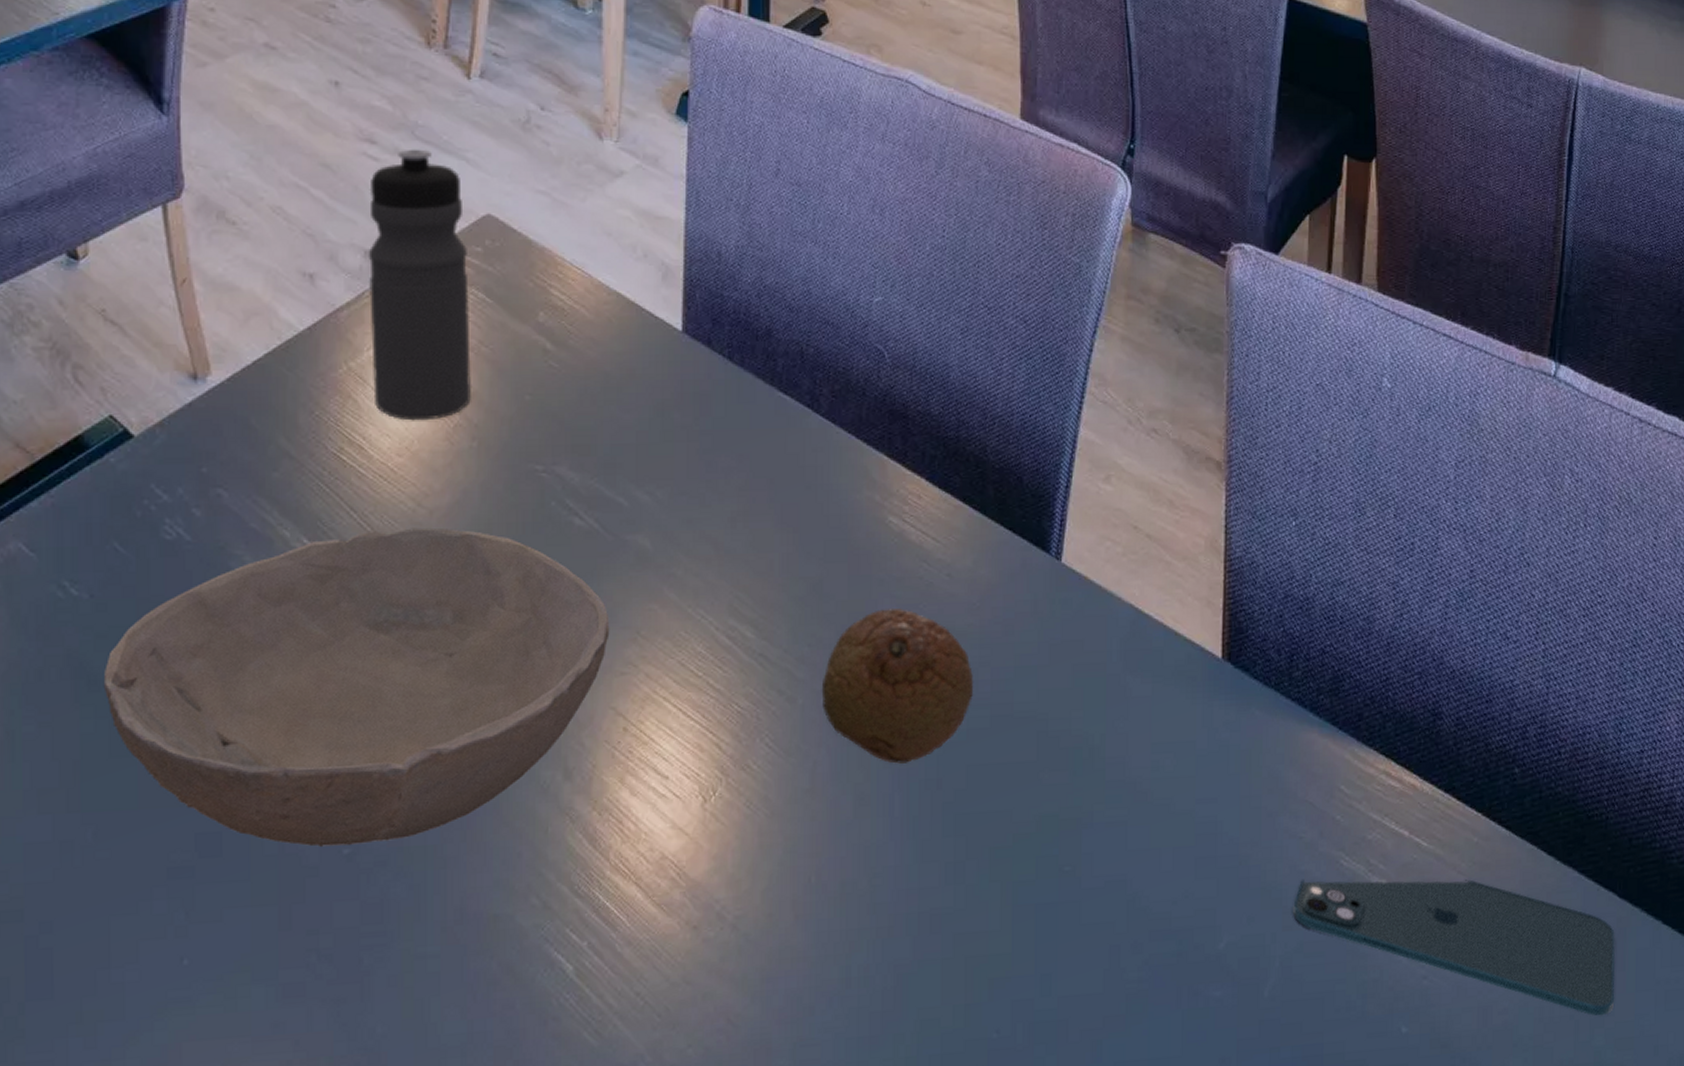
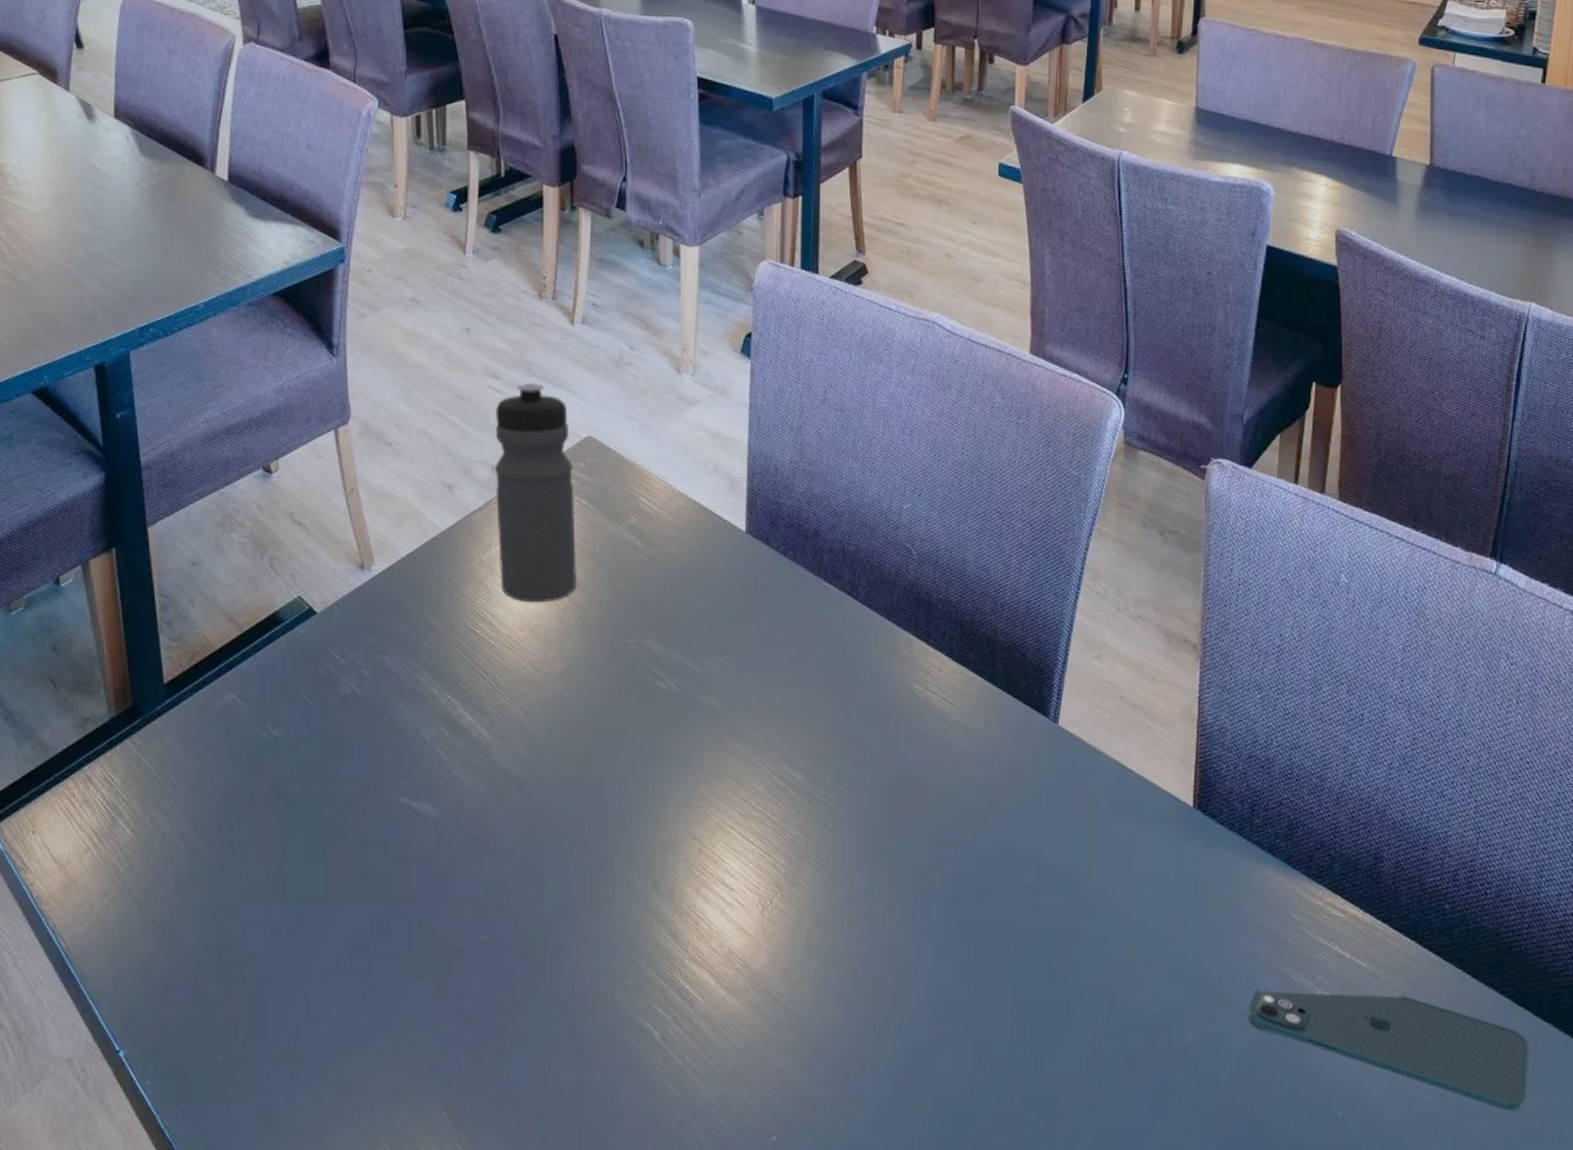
bowl: present [103,527,610,847] -> none [298,688,688,934]
fruit: present [821,607,974,764] -> none [858,759,984,885]

